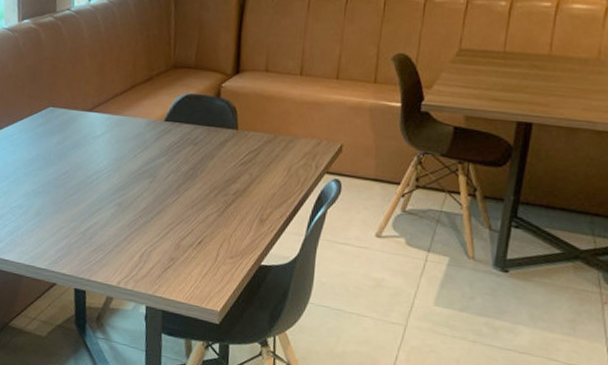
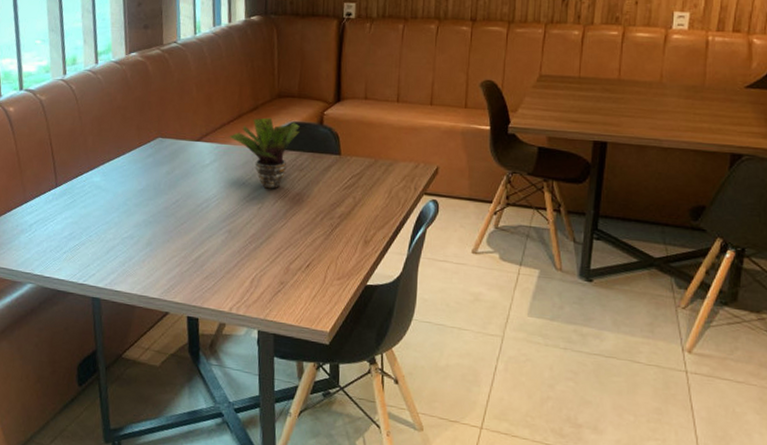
potted plant: none [121,89,196,163] -> present [228,117,300,189]

